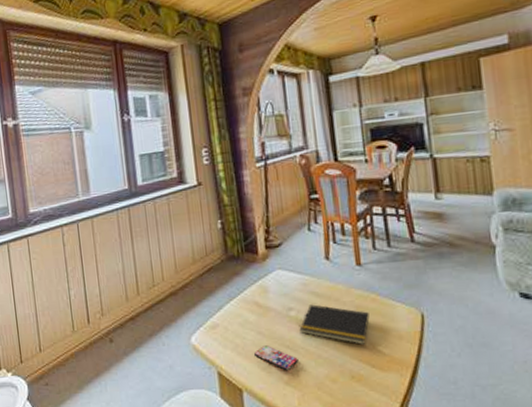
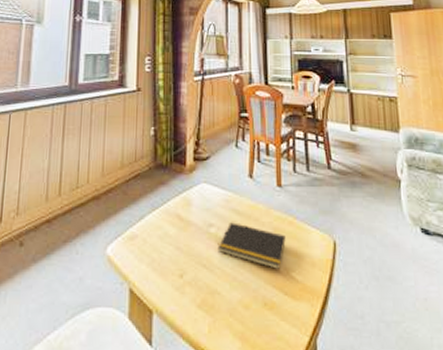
smartphone: present [253,345,299,371] -> none [169,263,213,293]

